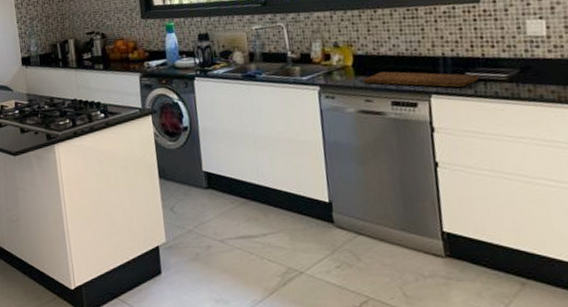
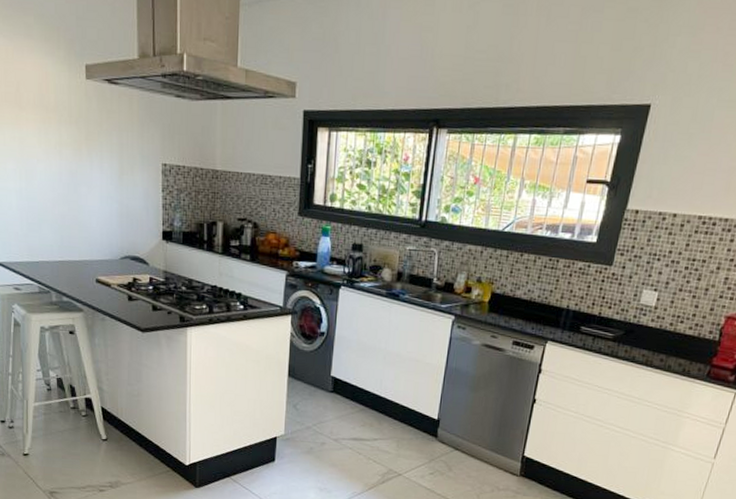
cutting board: present [363,71,480,88] -> none [494,312,591,339]

